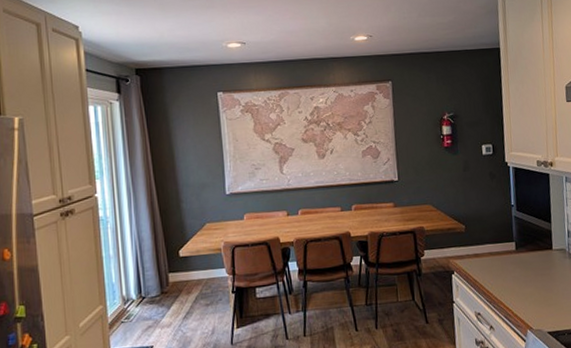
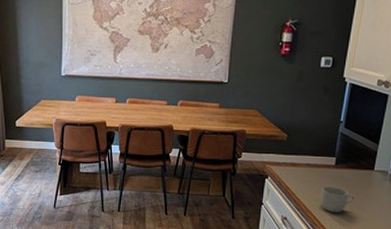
mug: none [508,272,542,300] -> present [321,186,355,212]

